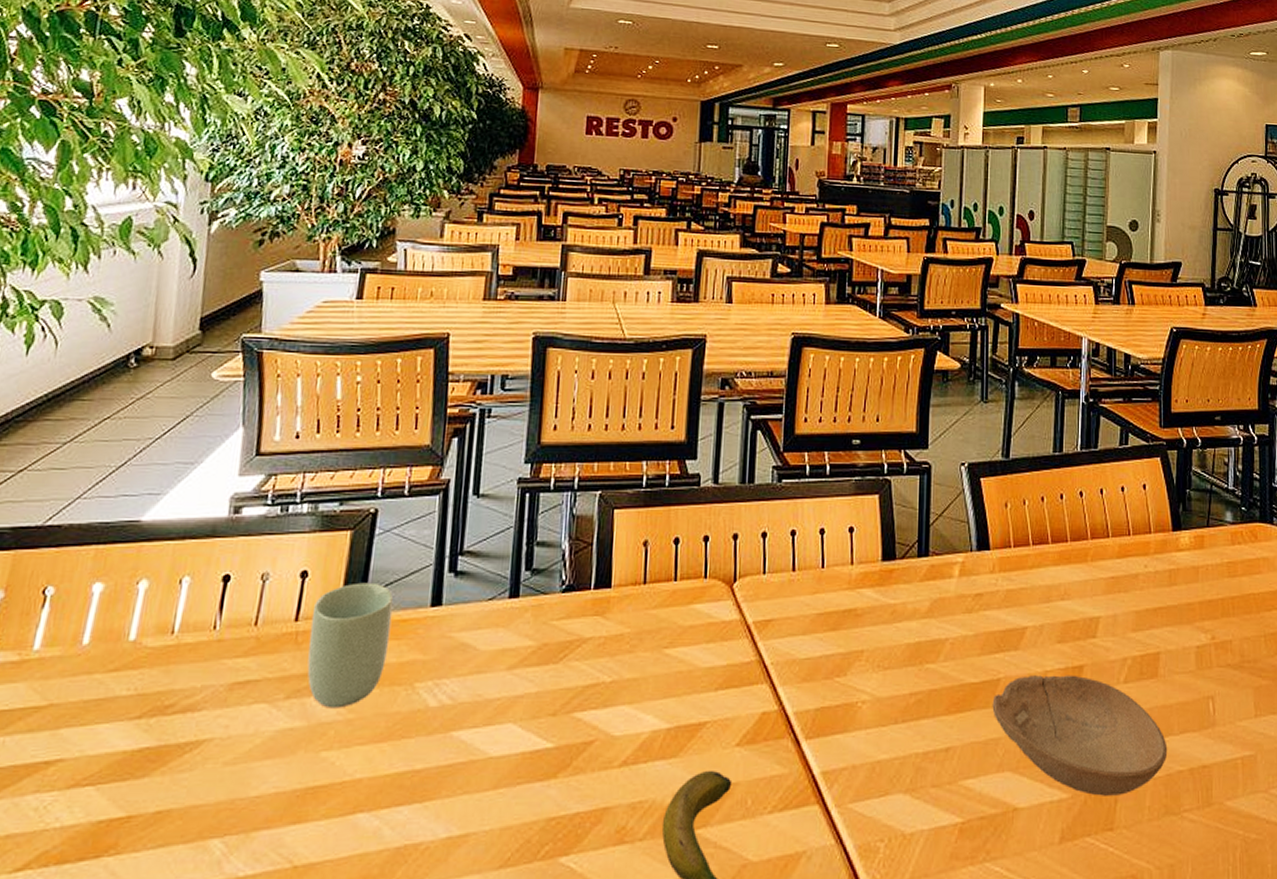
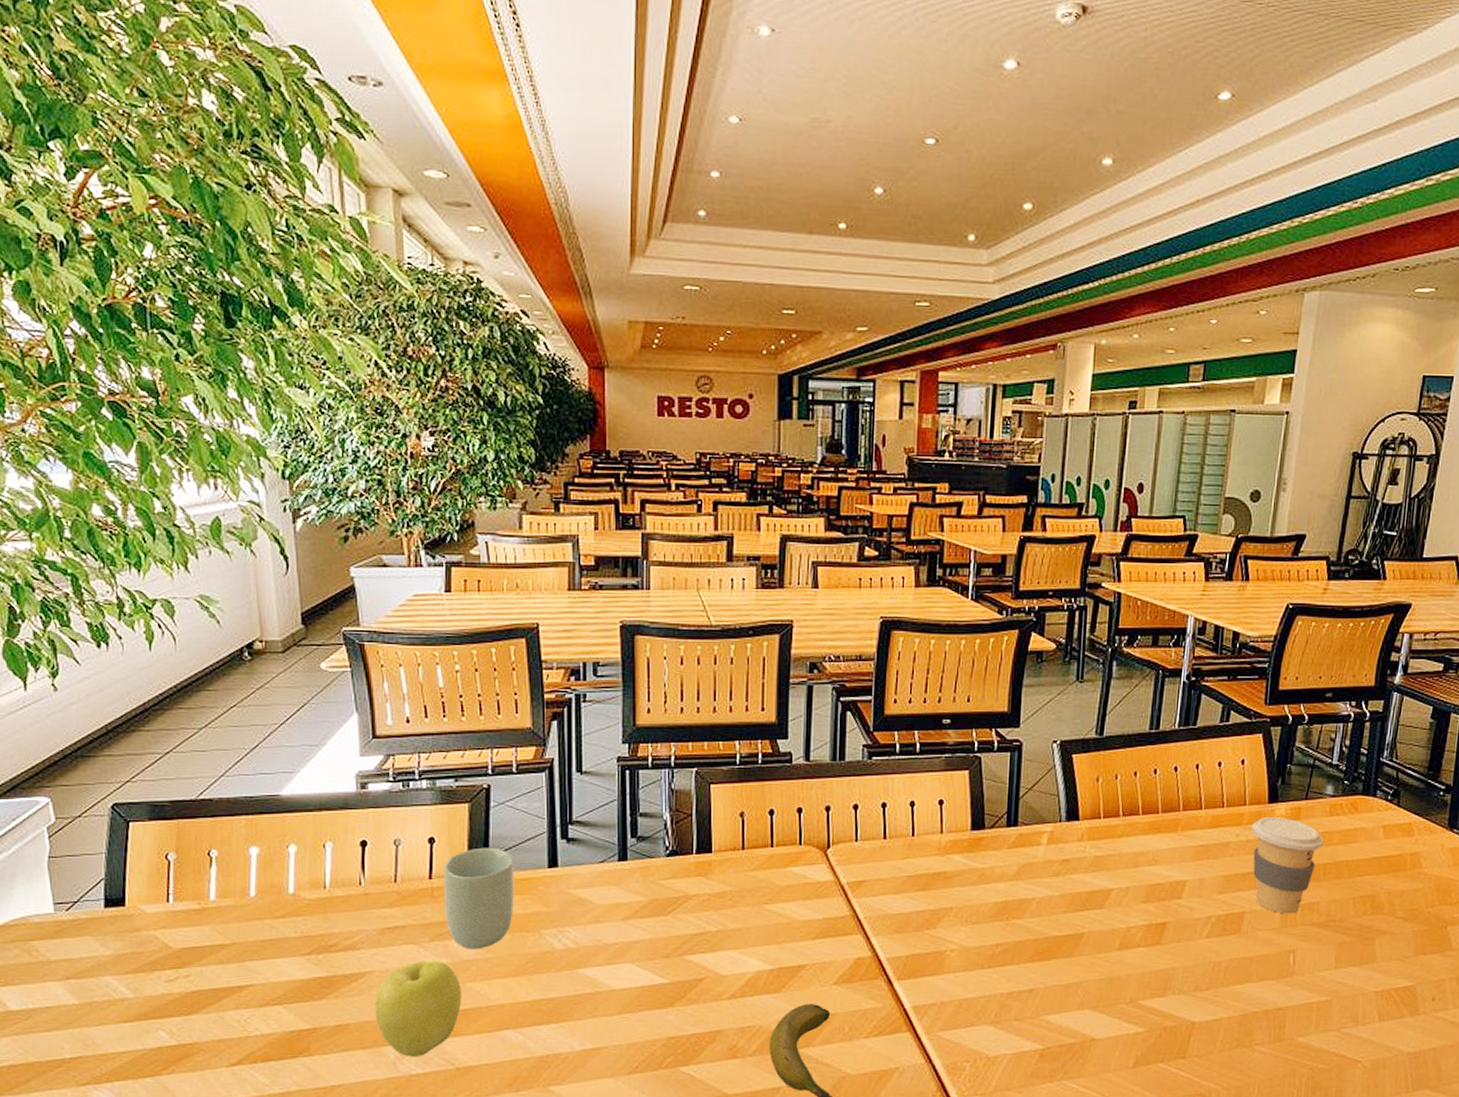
apple: none [205,723,314,852] -> present [374,961,462,1056]
bowl: present [992,675,1168,796] -> none [1075,930,1245,1031]
coffee cup: none [1158,545,1228,654] -> present [1251,816,1323,914]

